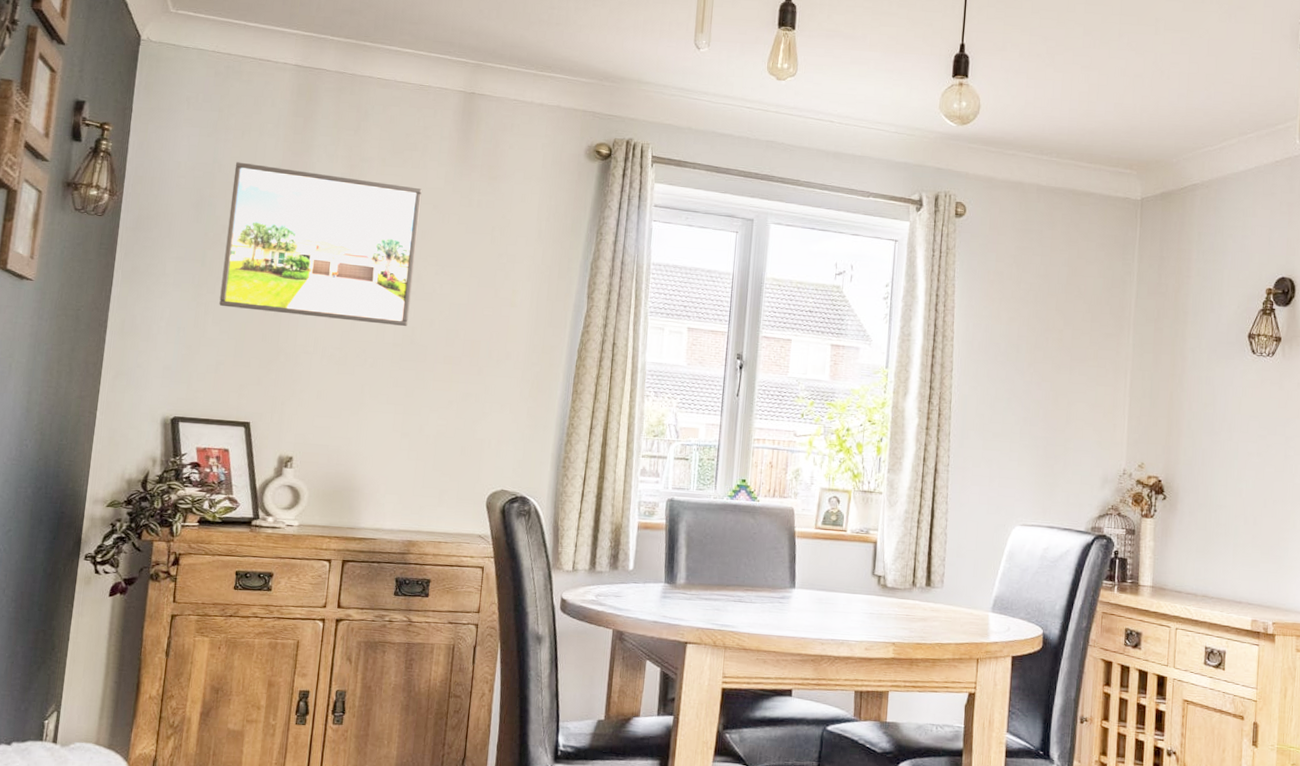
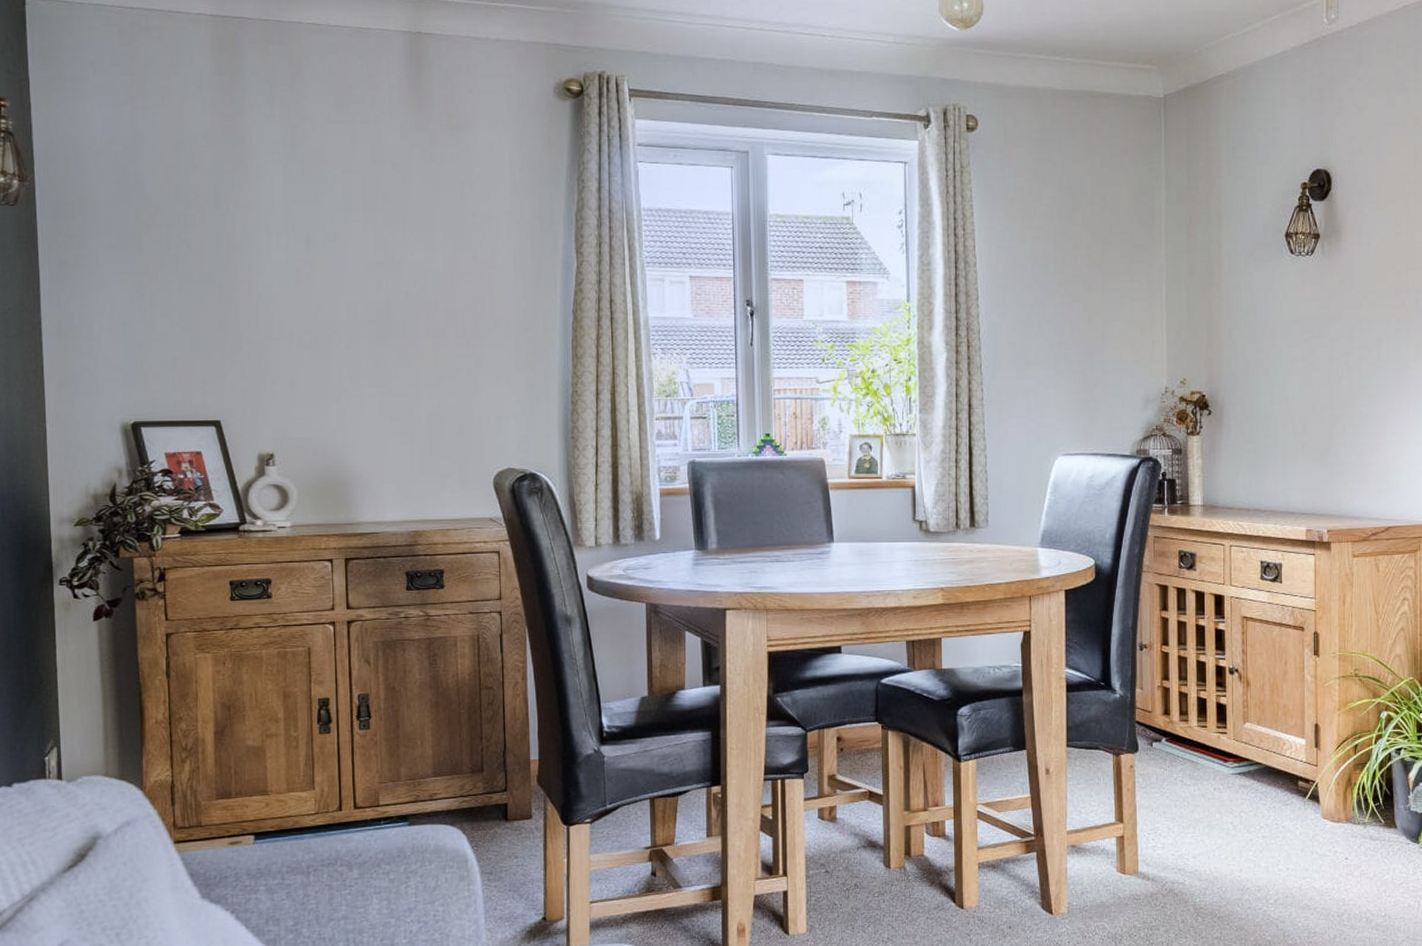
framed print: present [219,162,422,327] -> none [159,132,381,302]

